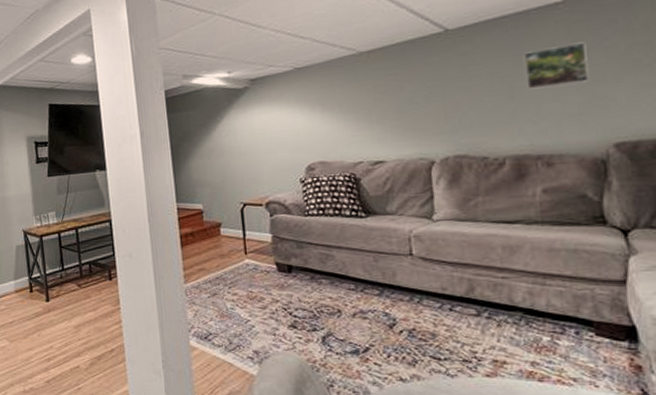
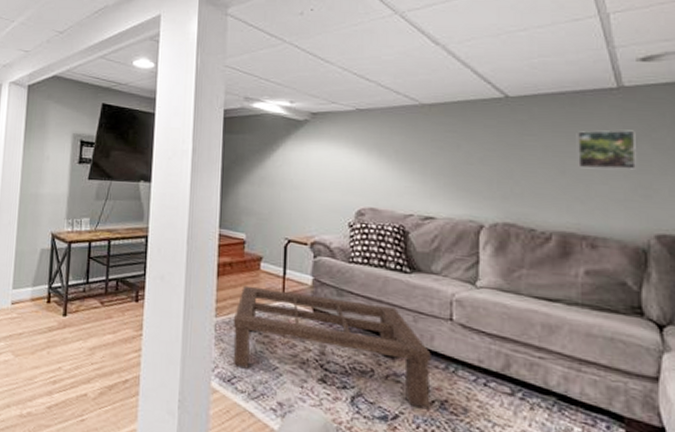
coffee table: none [201,251,398,339] -> present [233,285,431,410]

